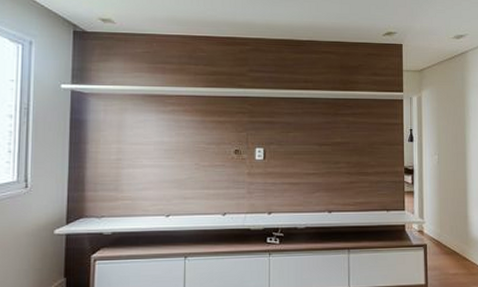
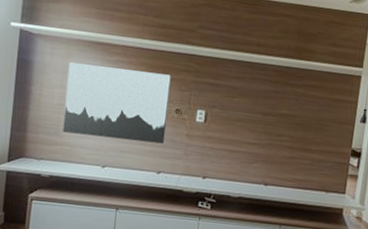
wall art: none [122,117,227,187] -> present [62,62,171,144]

